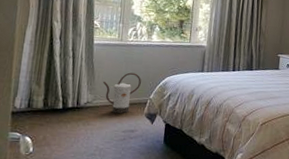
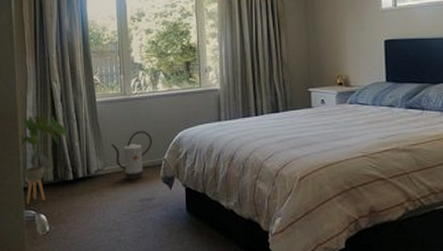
house plant: none [12,48,62,127] -> present [19,114,67,204]

